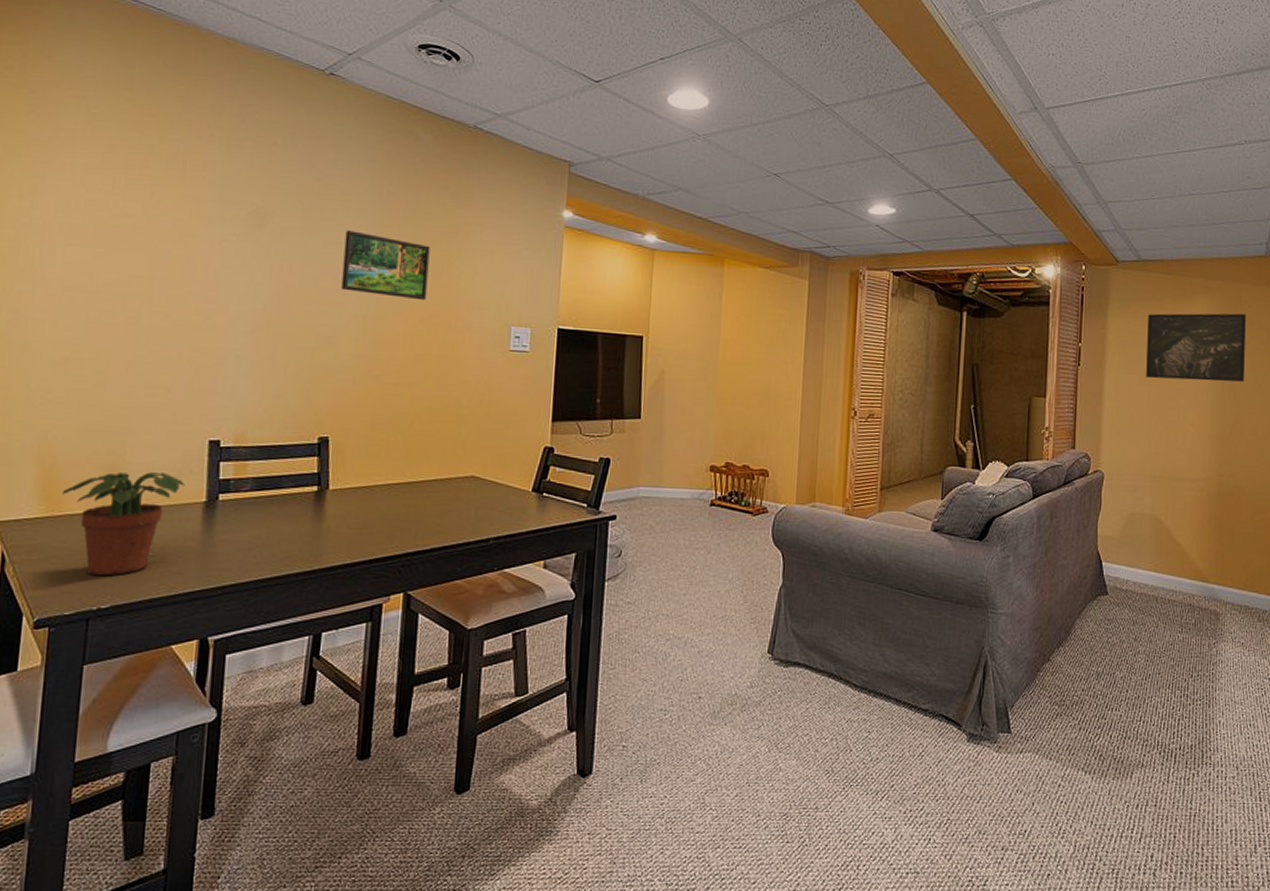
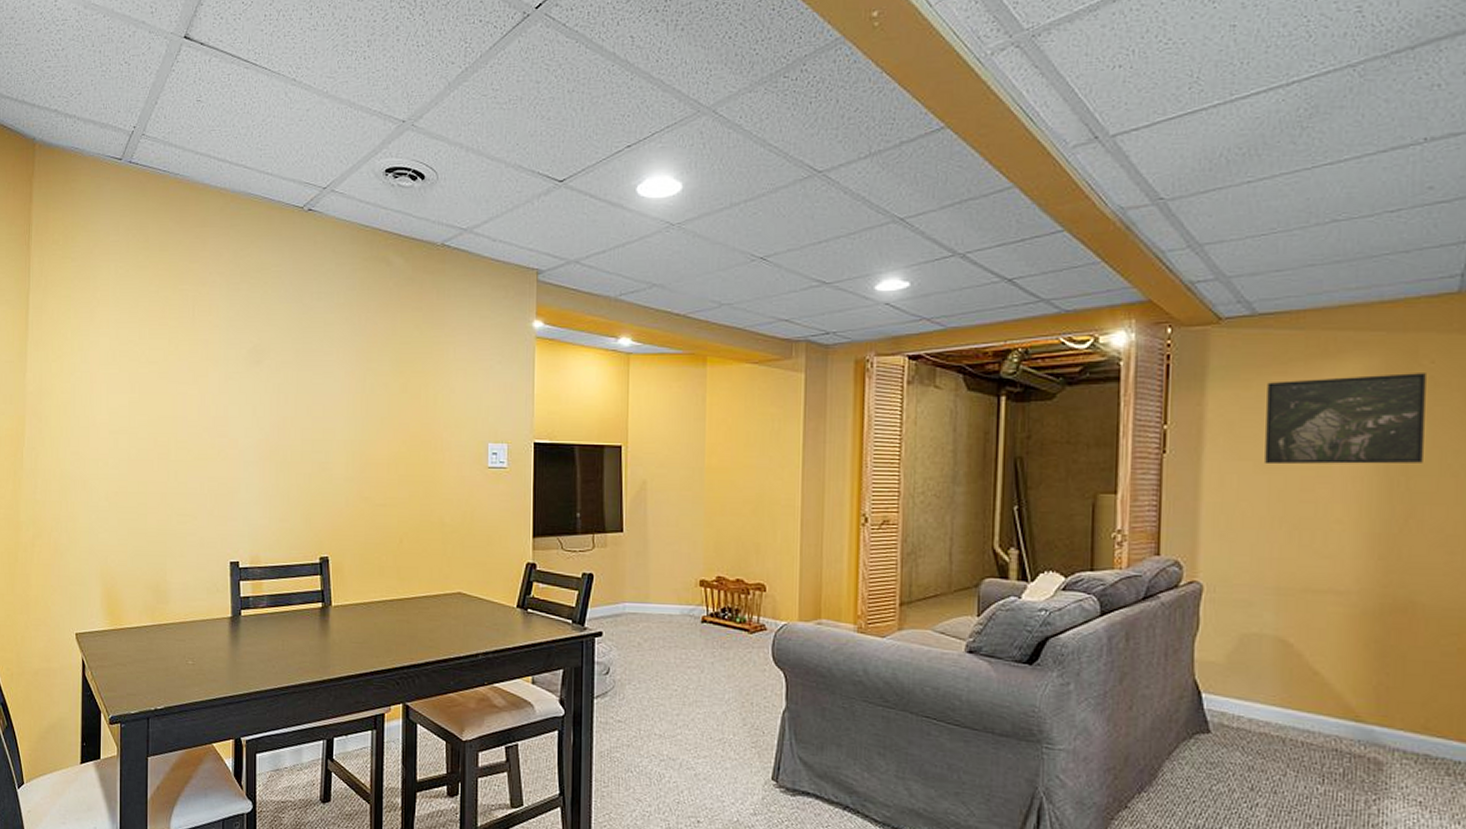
potted plant: present [61,471,185,576] -> none [121,590,214,681]
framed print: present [341,230,430,301] -> none [331,360,408,423]

